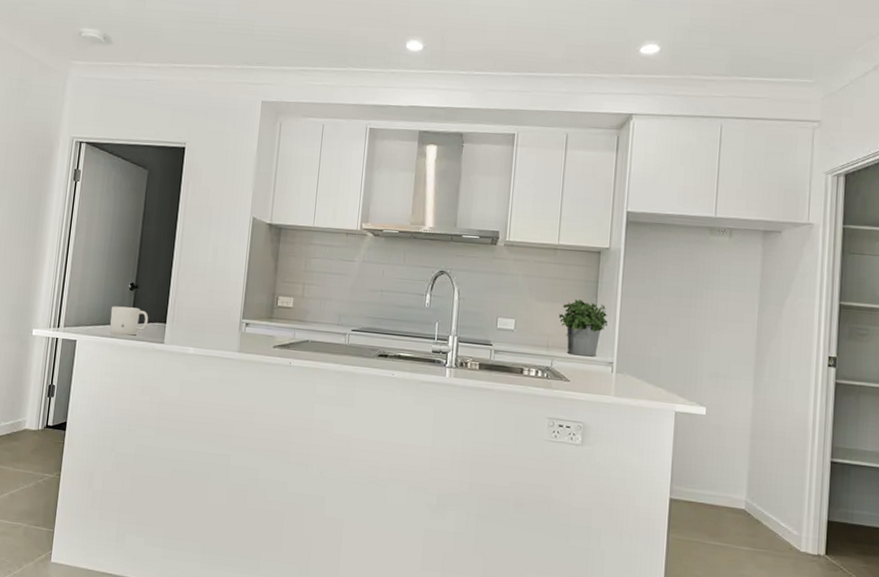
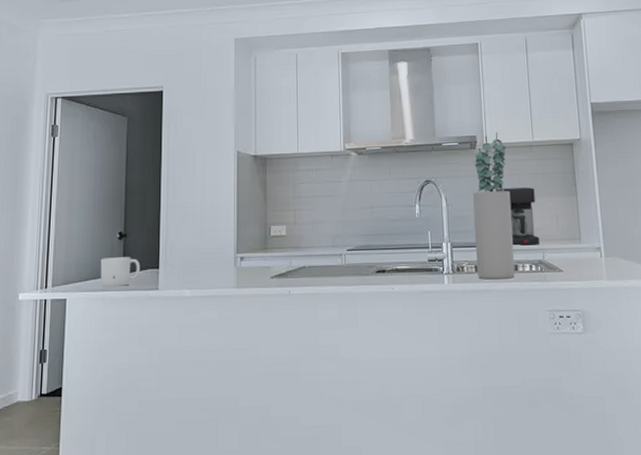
vase: none [481,230,529,382] -> present [472,132,515,281]
coffee maker: none [513,289,552,351] -> present [497,187,540,246]
potted plant: present [558,299,608,357] -> none [543,191,590,245]

